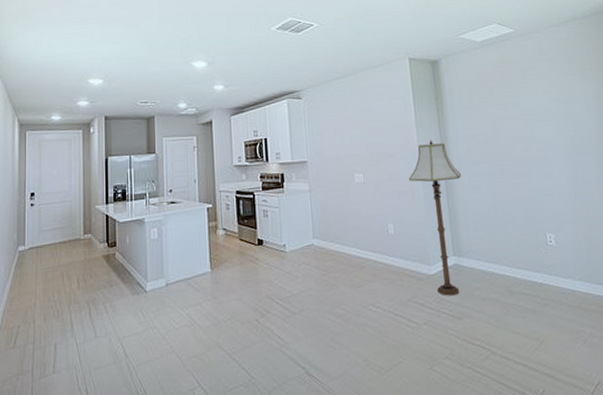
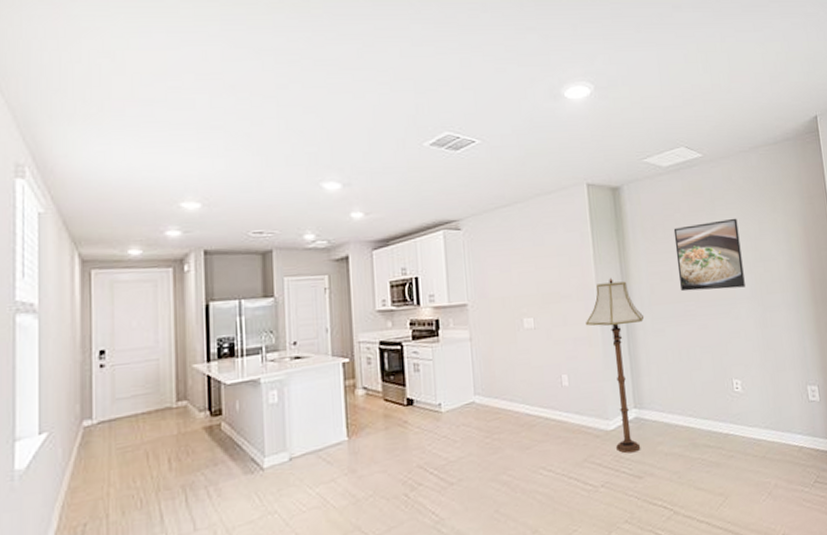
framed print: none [488,86,557,152] -> present [673,218,745,292]

